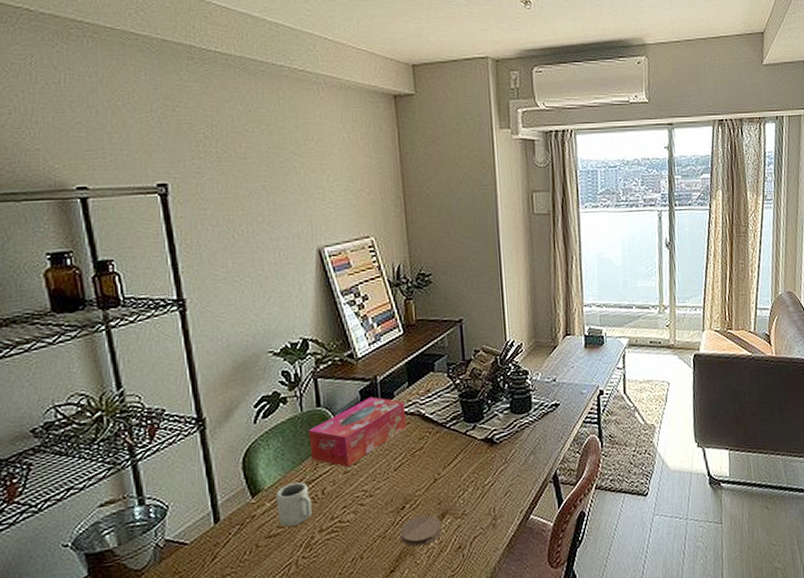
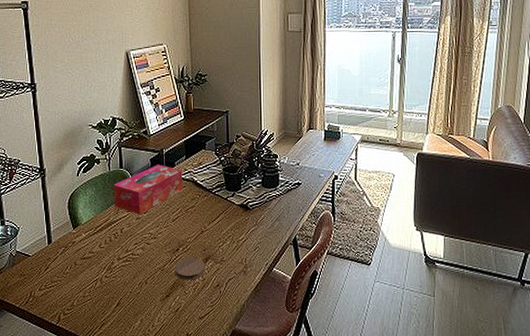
cup: present [275,482,312,527] -> none [89,222,113,253]

